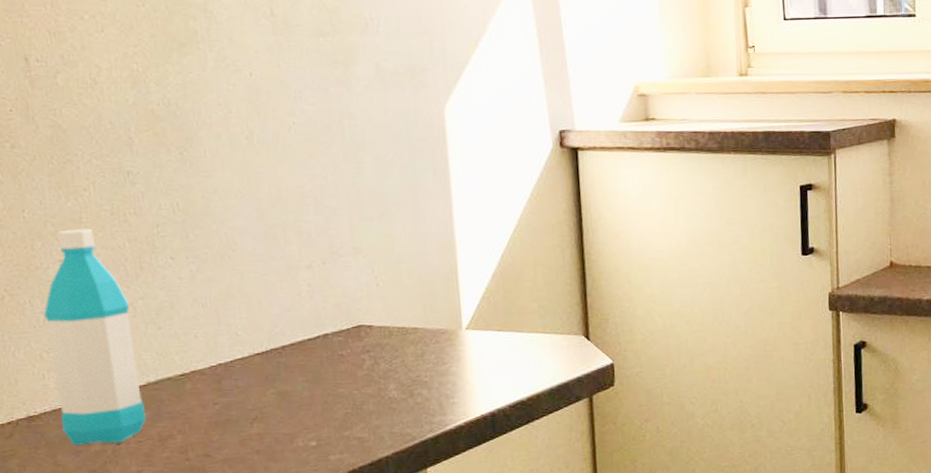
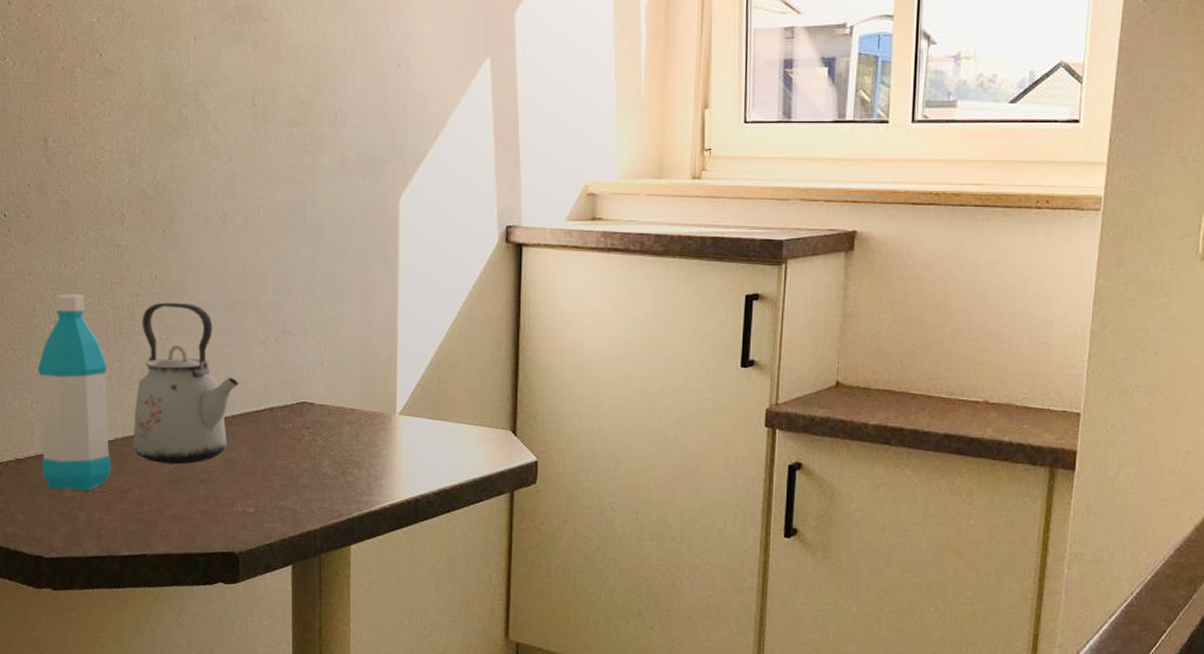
kettle: none [165,230,286,405] -> present [133,302,239,465]

